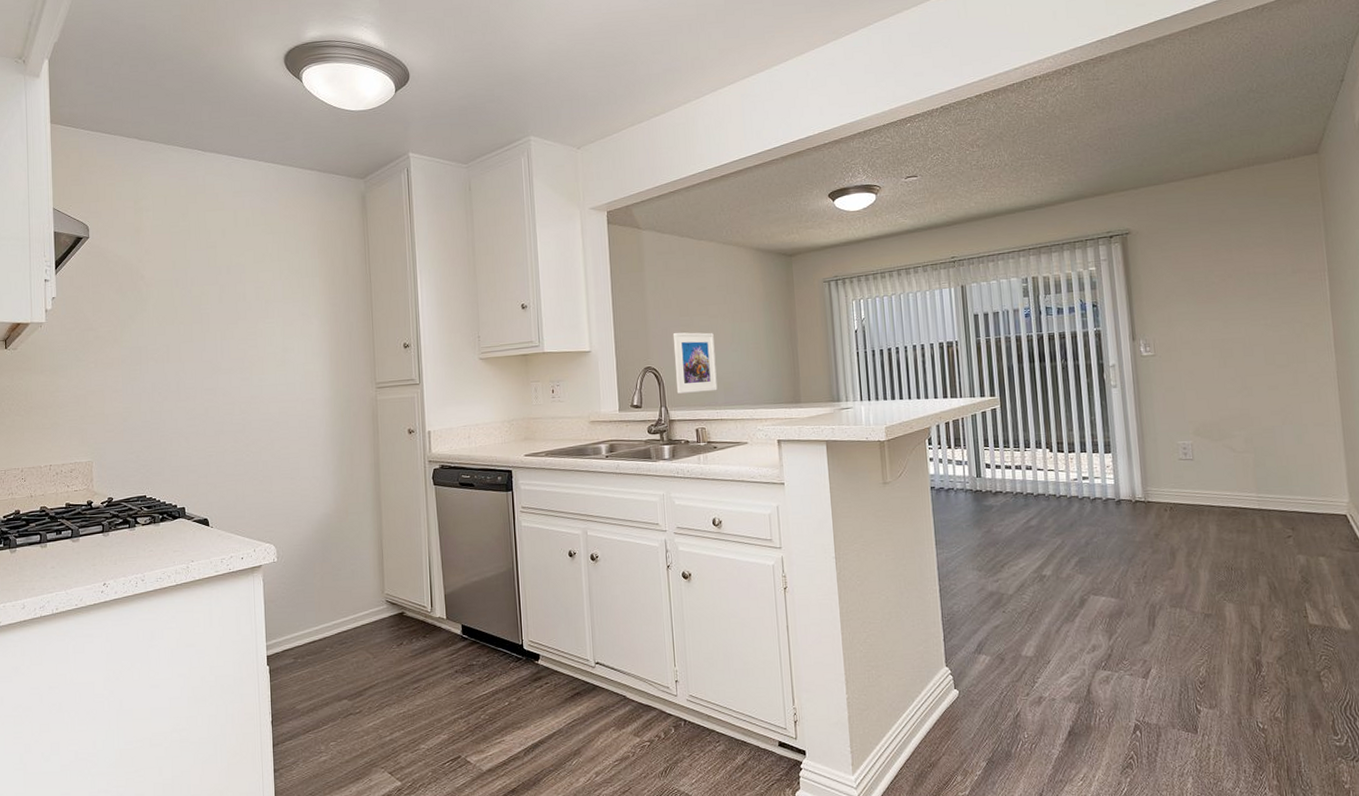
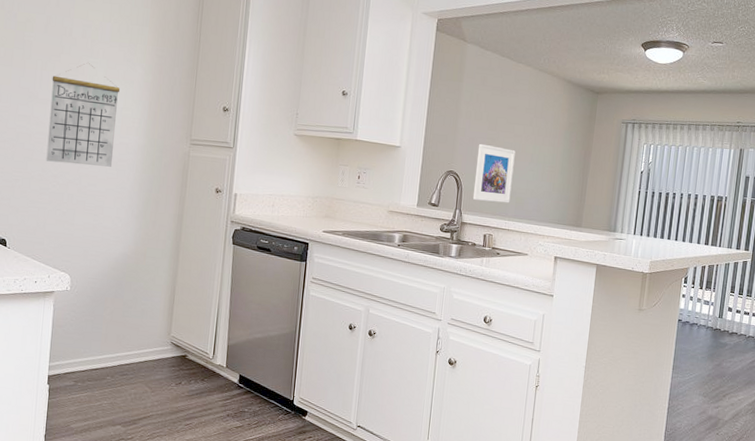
calendar: none [232,324,302,431] -> present [46,63,121,167]

